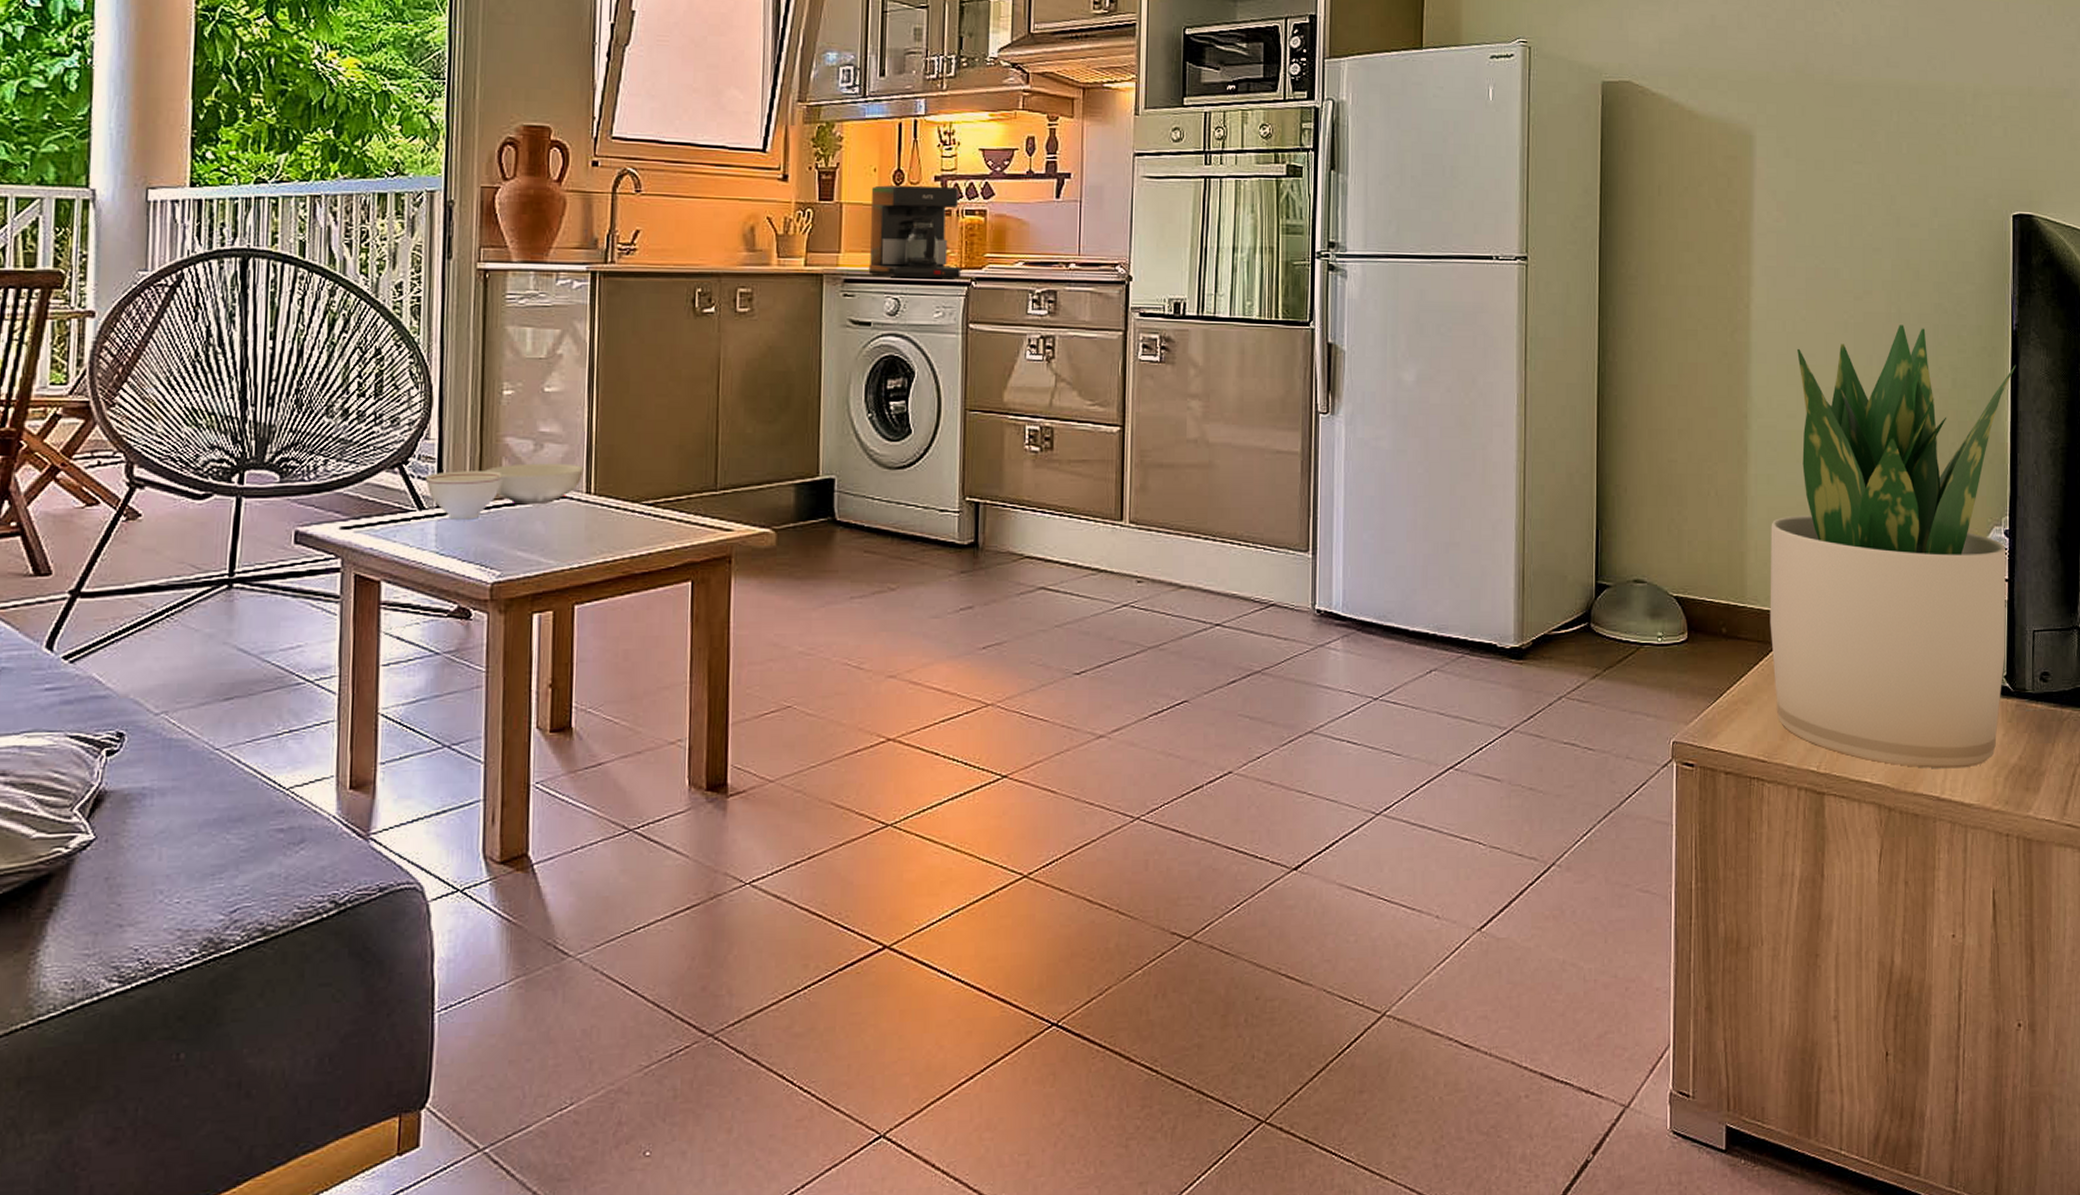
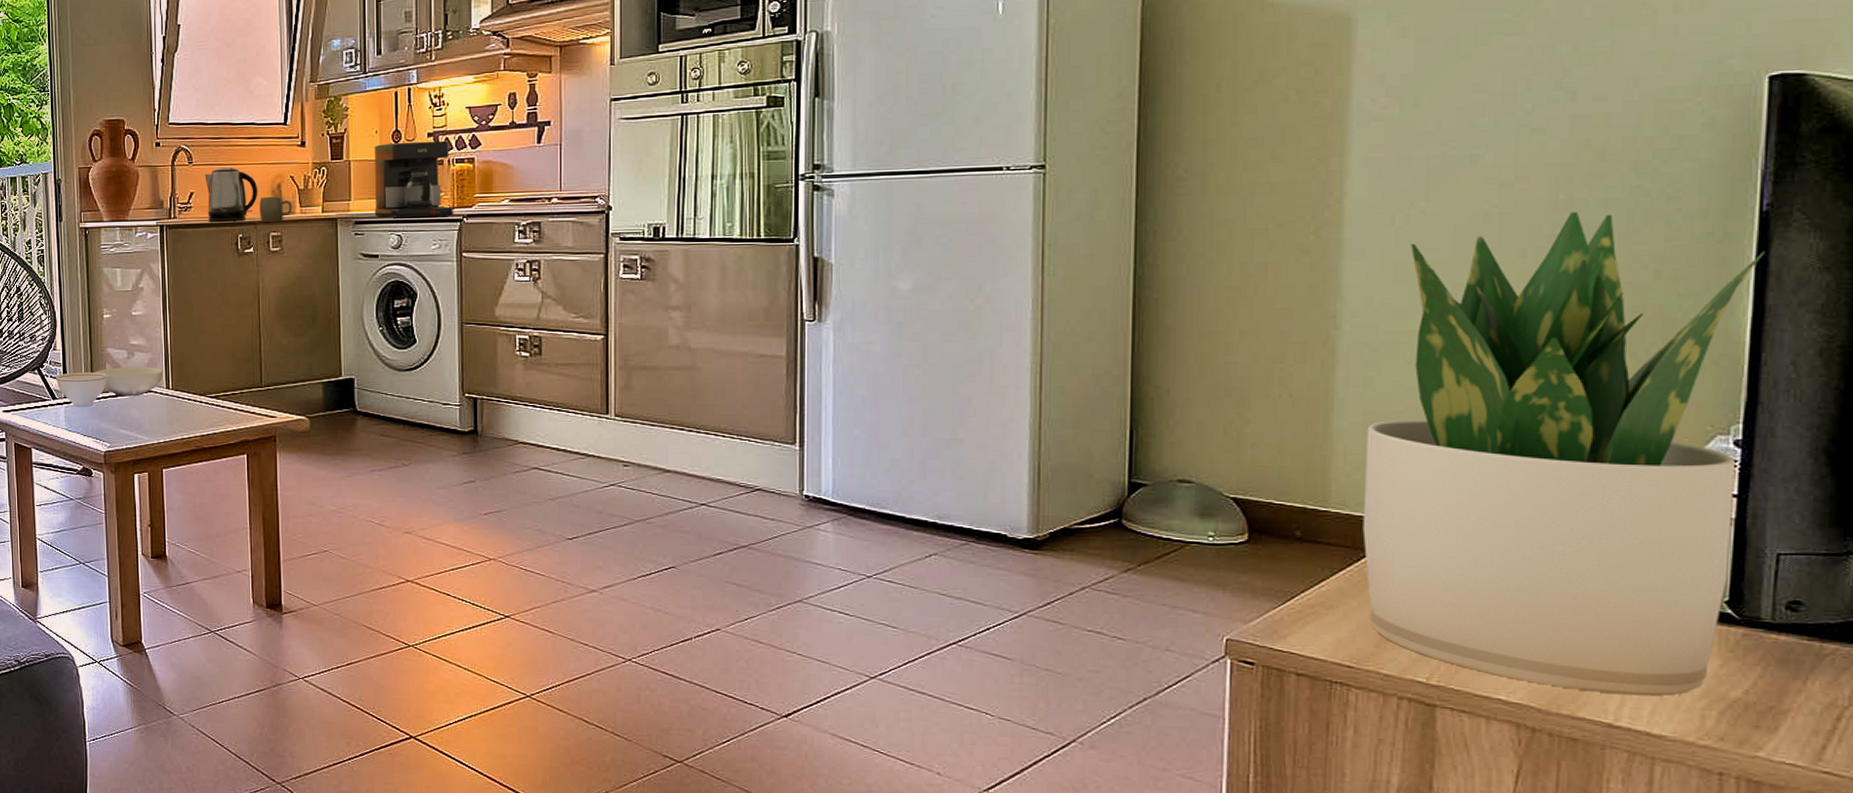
kettle: none [656,201,725,273] -> present [205,168,258,223]
mug: none [725,241,767,274] -> present [259,196,292,222]

